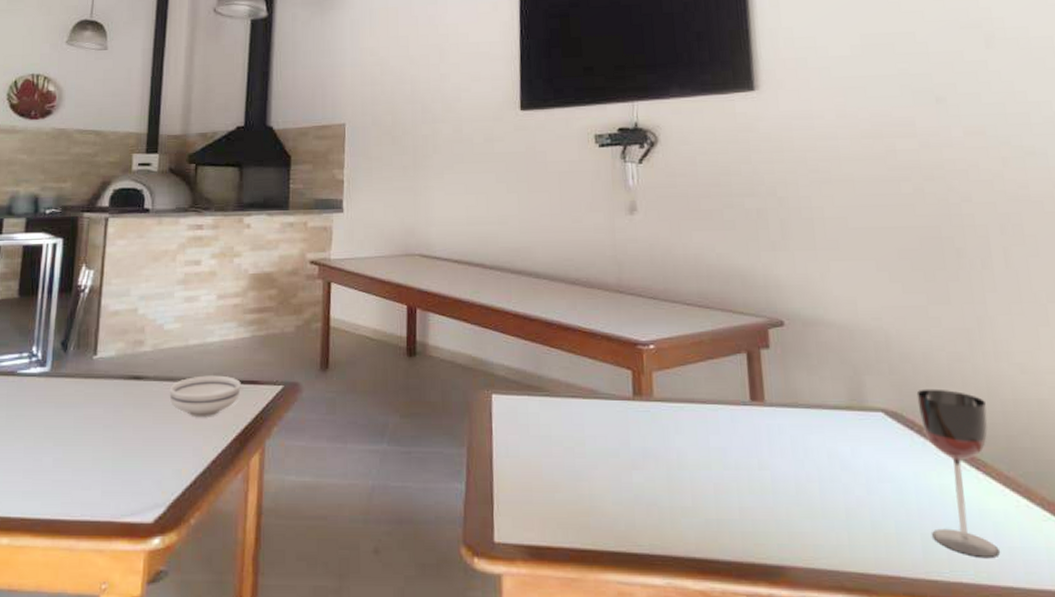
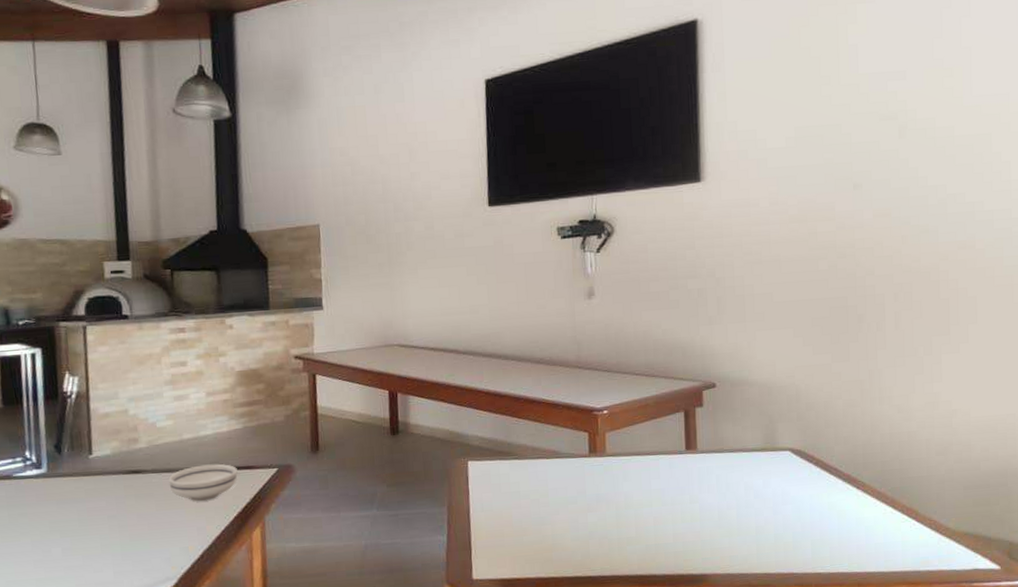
wineglass: present [916,388,1000,557] -> none [817,429,870,553]

